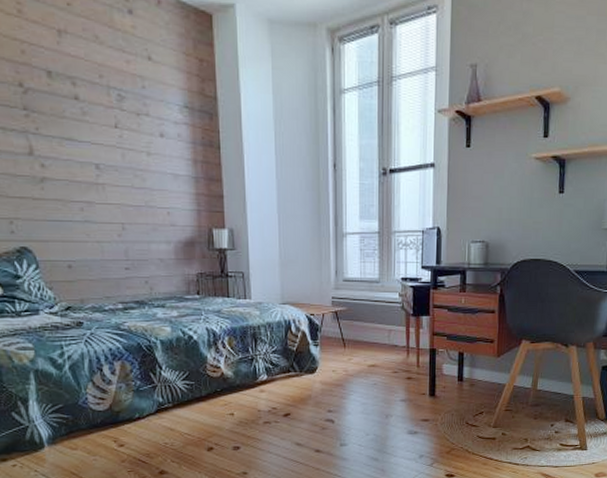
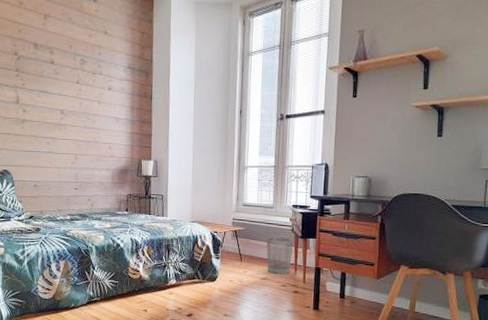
wastebasket: none [373,316,405,359] -> present [266,237,294,274]

